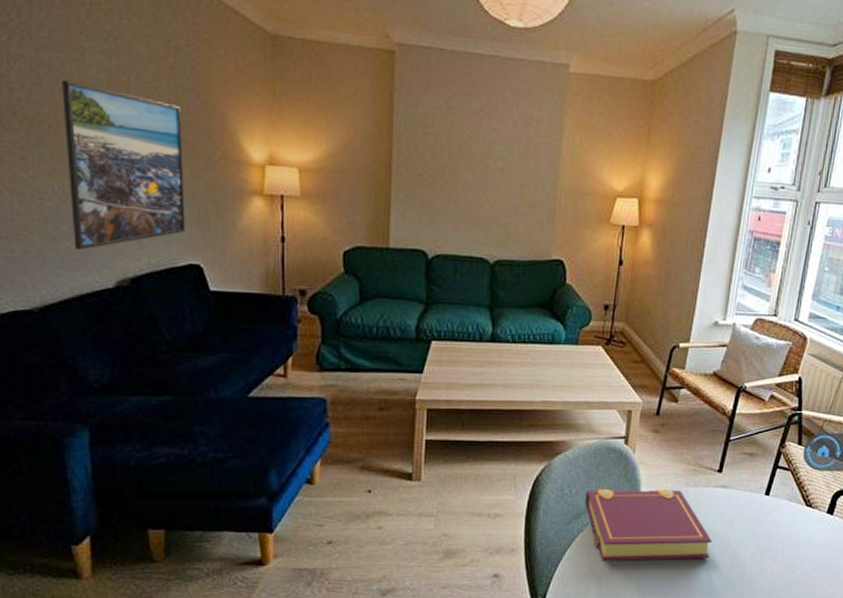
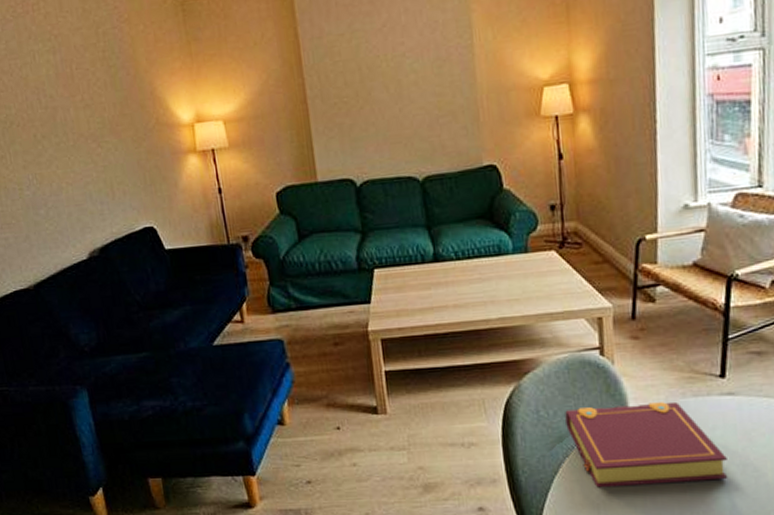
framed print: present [62,80,185,250] -> none [21,81,137,229]

